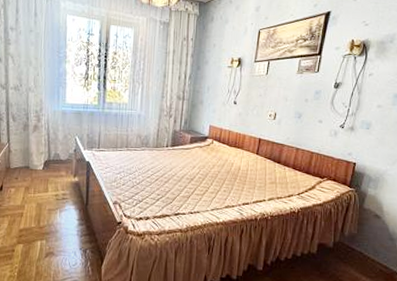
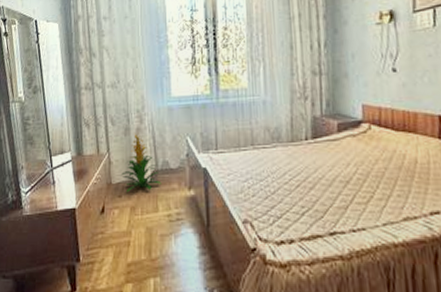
indoor plant: none [19,129,52,176] -> present [121,133,162,193]

